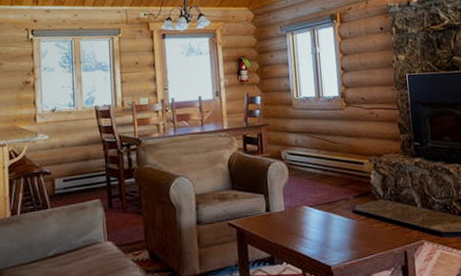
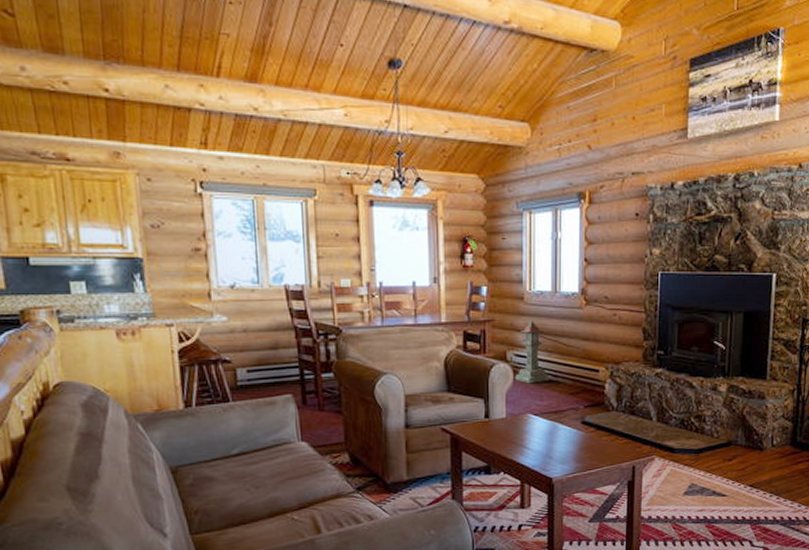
lantern: none [290,123,321,179] -> present [515,321,550,384]

